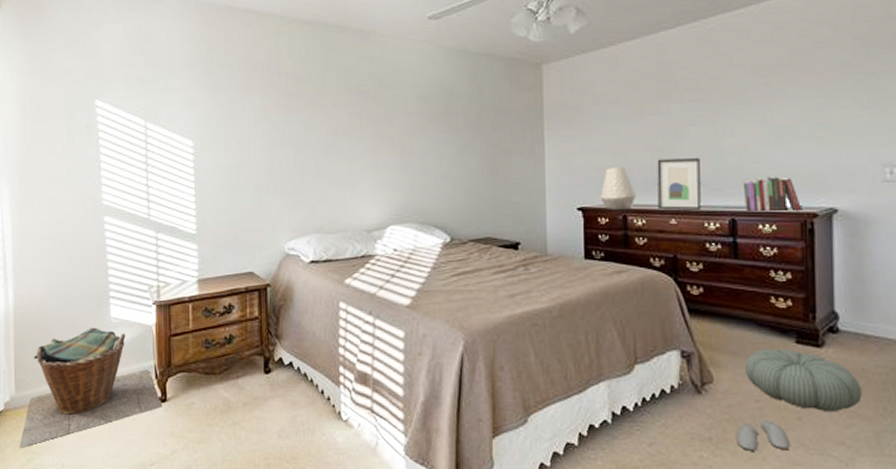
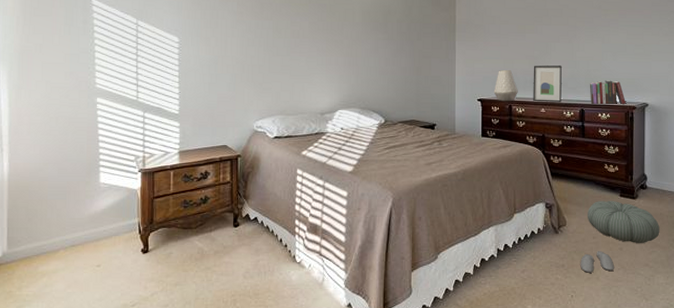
laundry basket: present [19,327,162,448] -> none [9,191,144,297]

